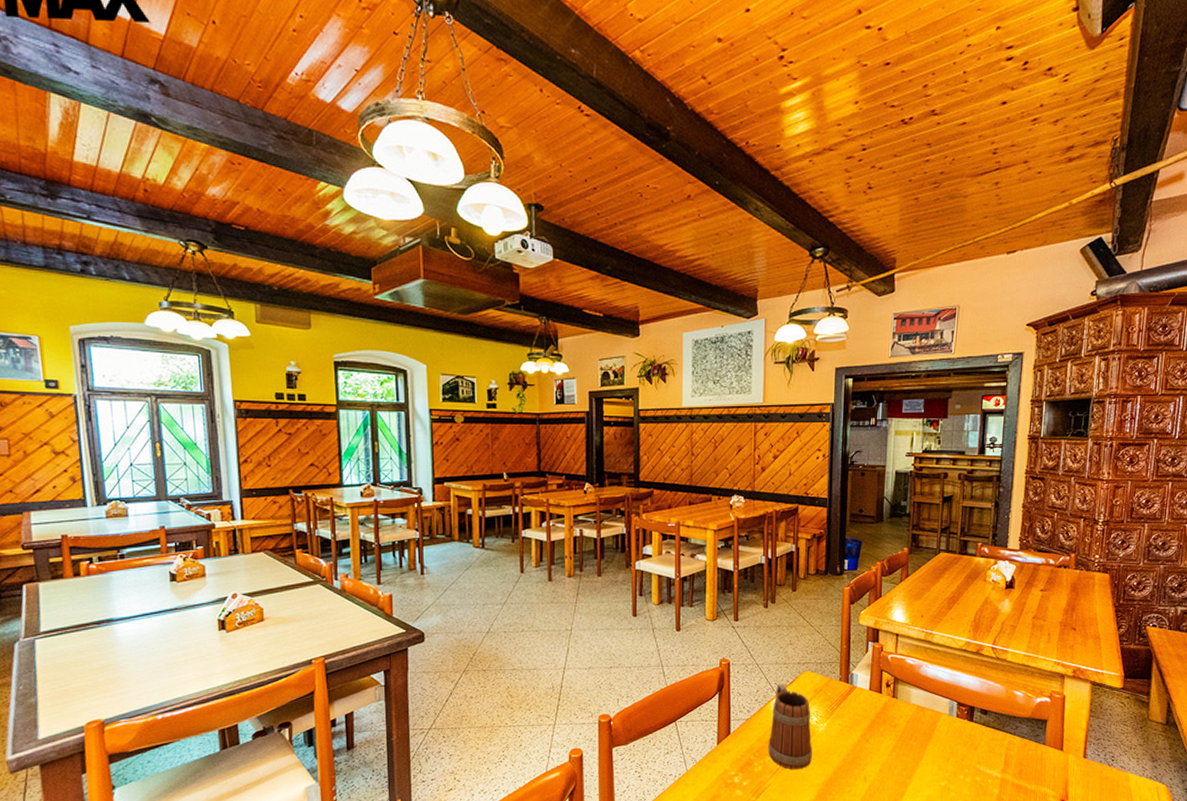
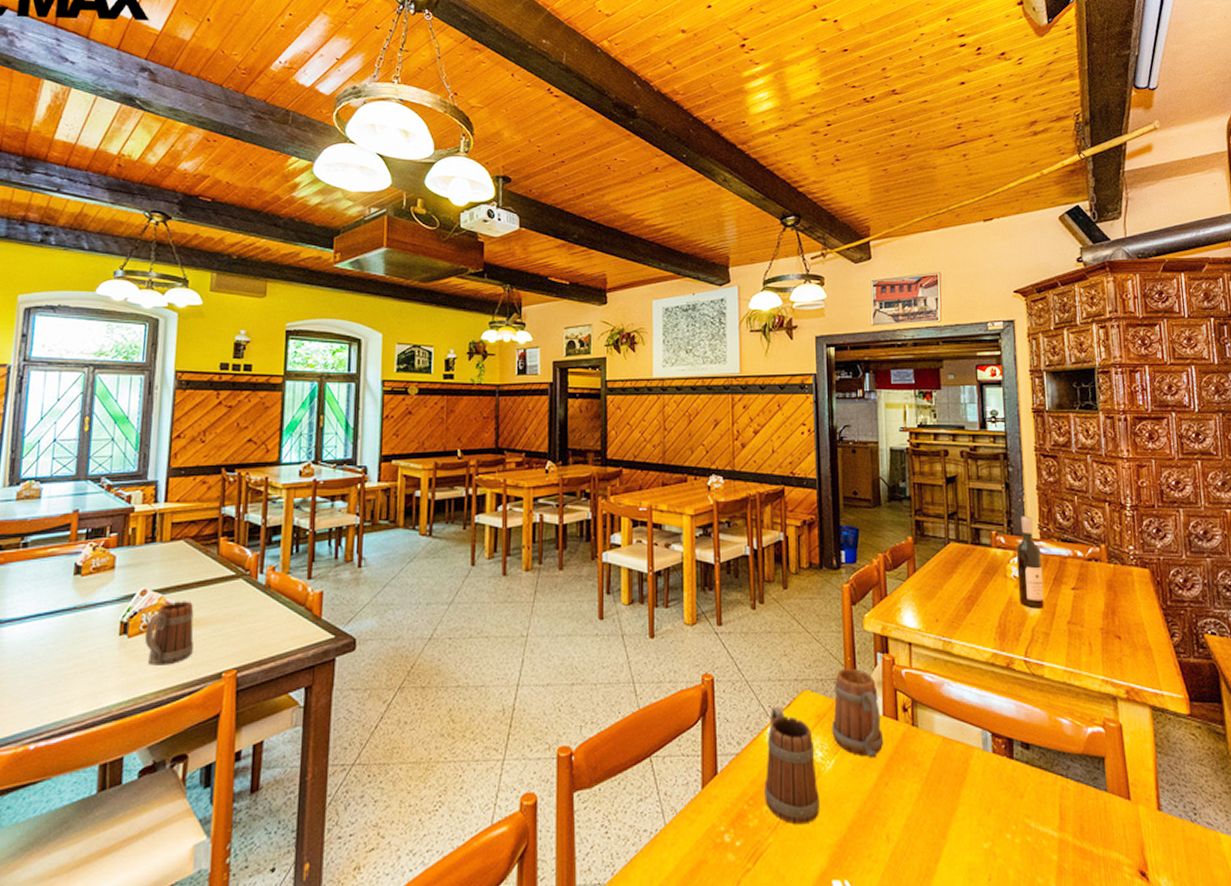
beer mug: none [240,602,284,654] -> present [144,601,194,665]
beer mug: none [826,653,869,722] -> present [832,668,884,759]
bottle: none [994,530,1019,607] -> present [1016,516,1044,609]

